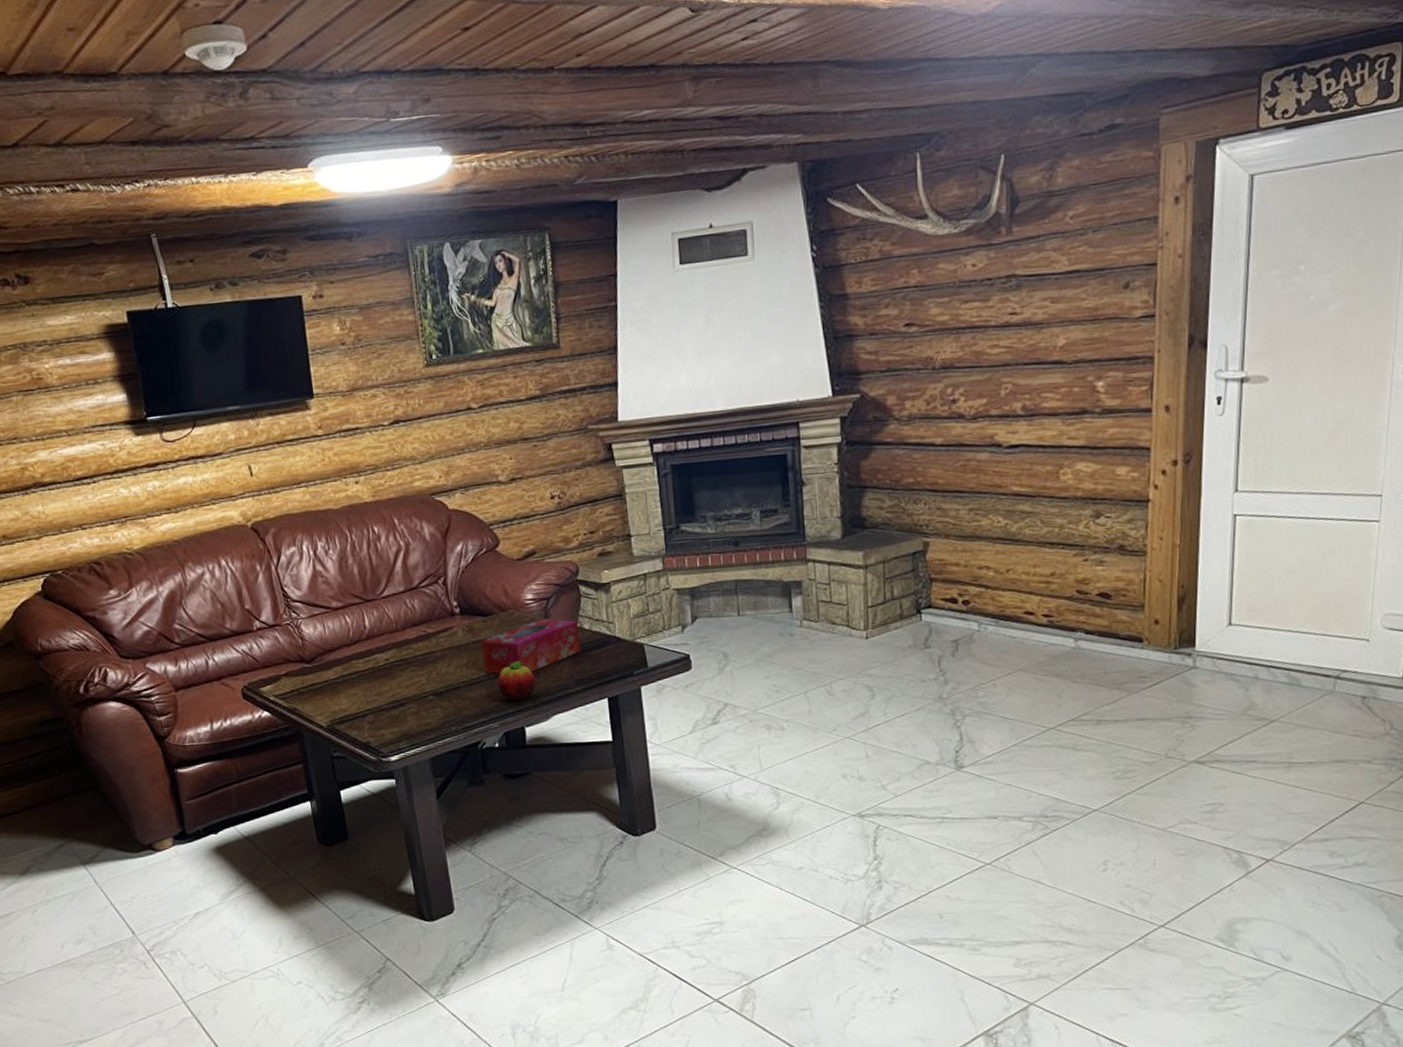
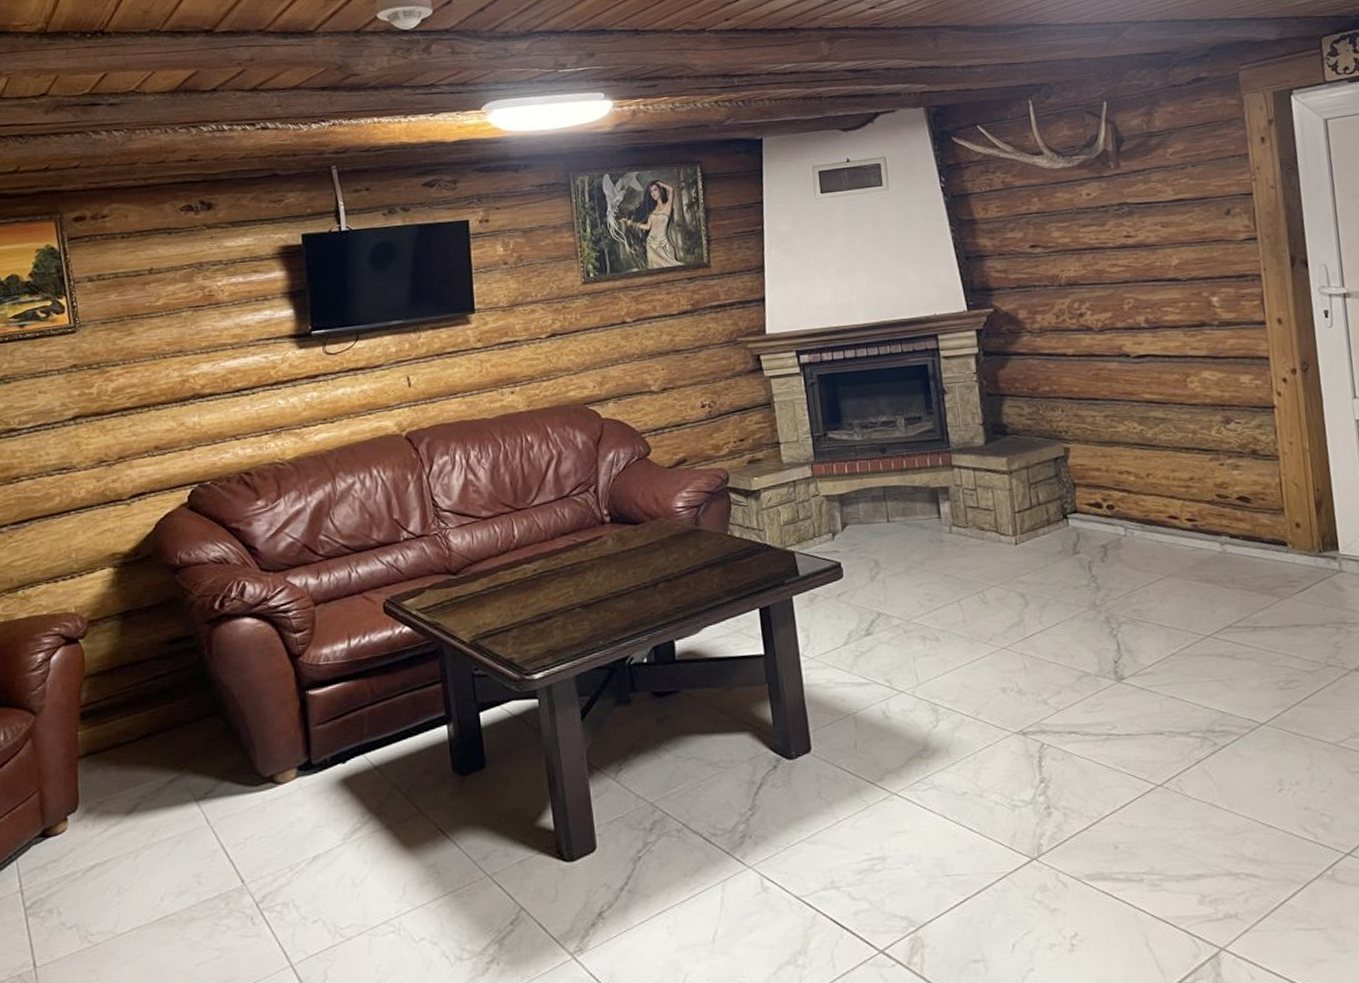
tissue box: present [480,618,580,674] -> none [630,526,731,584]
fruit: present [497,660,536,701] -> none [646,570,686,613]

